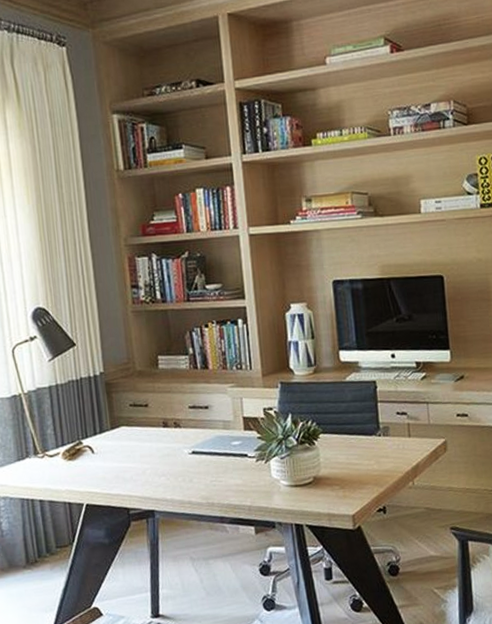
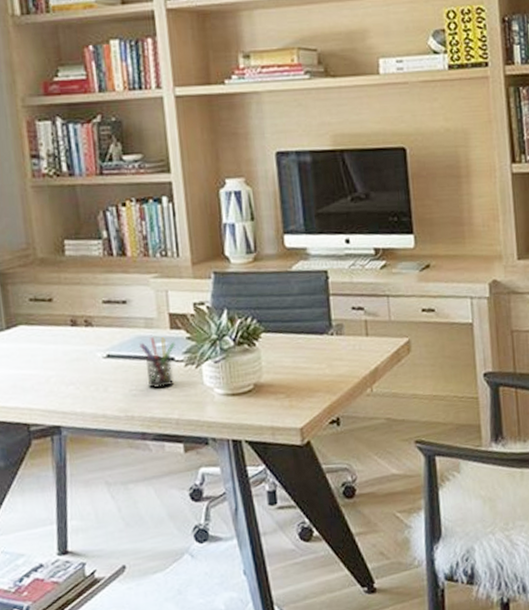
pen holder: none [219,437,248,480] -> present [139,337,175,389]

